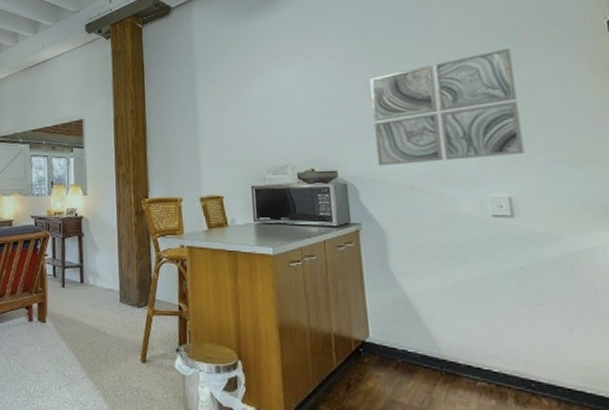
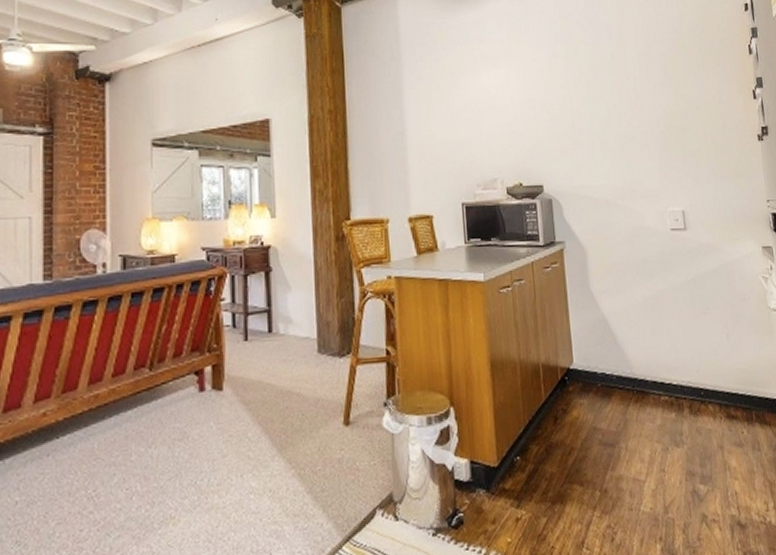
wall art: present [369,48,525,166] -> none [570,63,693,180]

